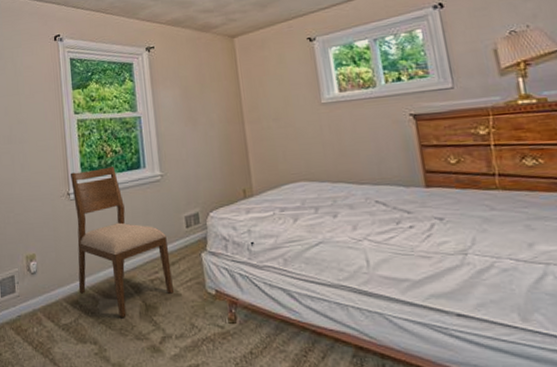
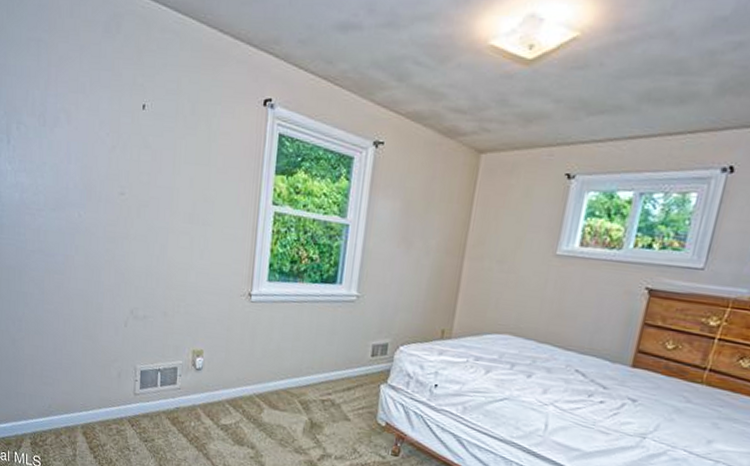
chair: present [71,166,174,319] -> none [244,272,348,431]

